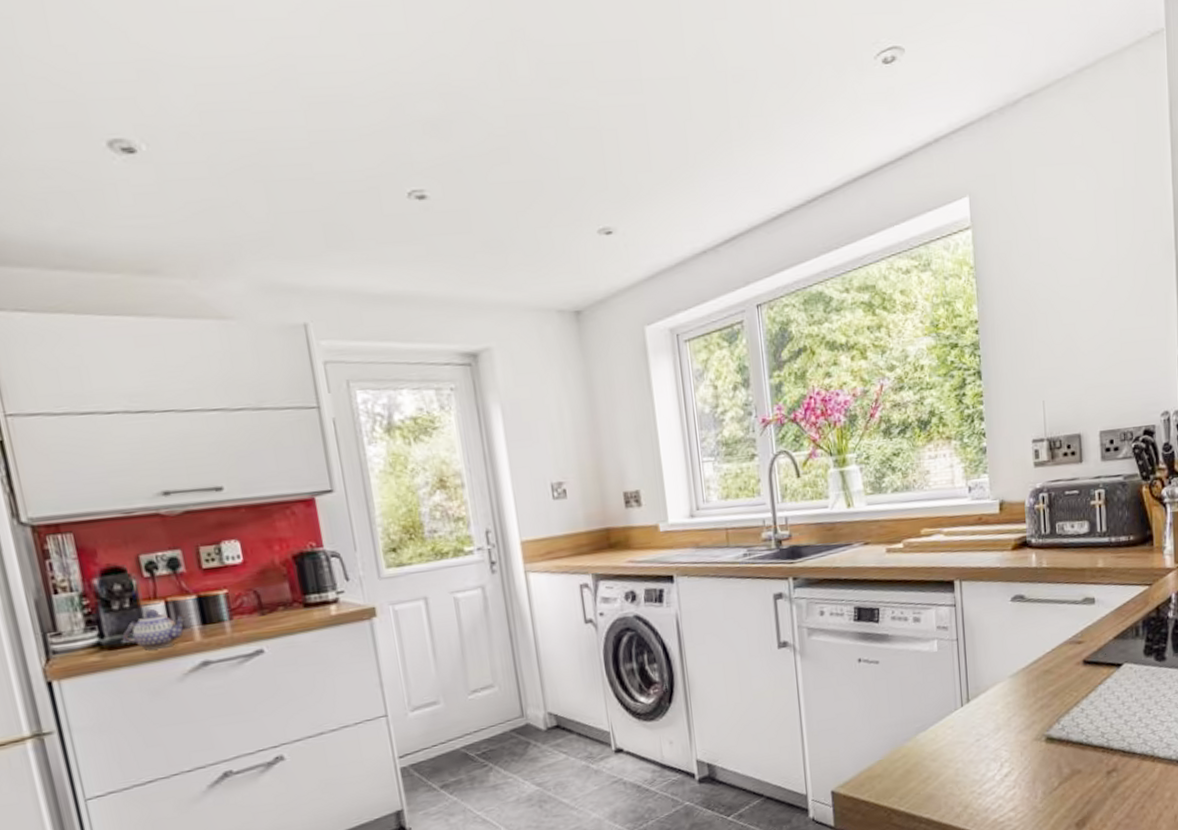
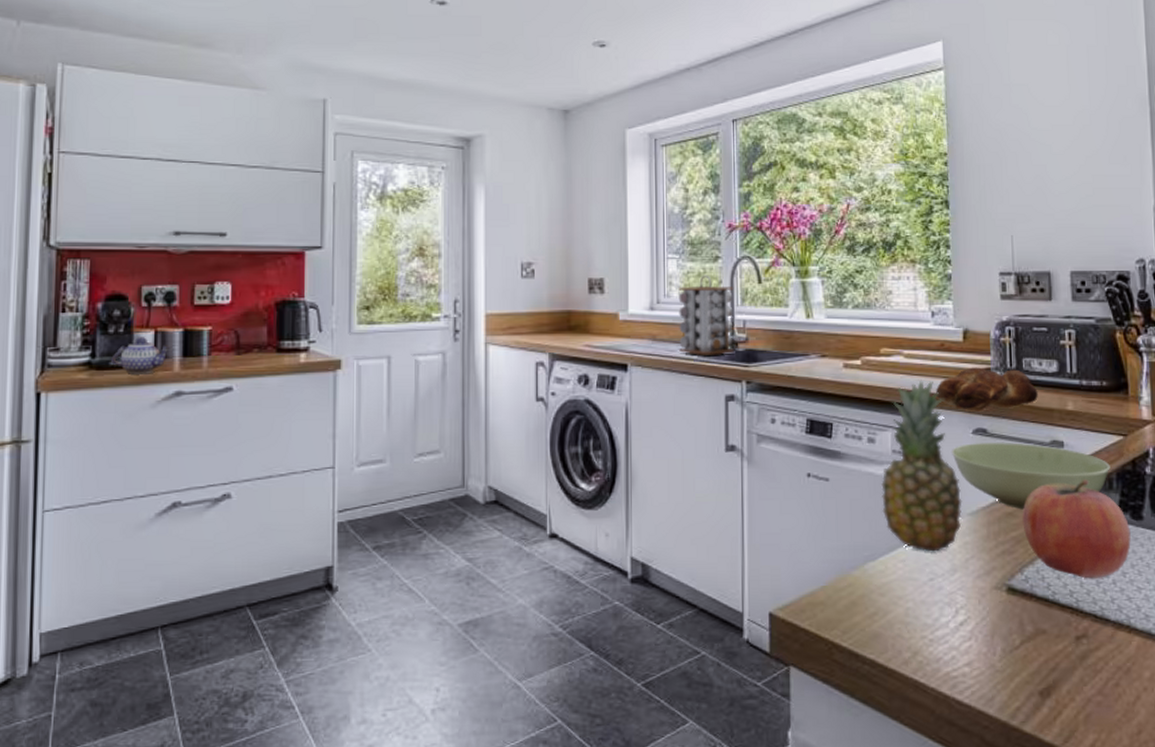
spice rack: none [717,474,780,559] -> present [678,275,735,355]
fruit: none [928,555,1004,716] -> present [881,379,962,551]
bread loaf: none [976,534,1071,581] -> present [936,367,1038,412]
bowl: none [991,603,1137,666] -> present [951,443,1110,510]
fruit: none [1058,630,1155,720] -> present [1022,479,1131,579]

